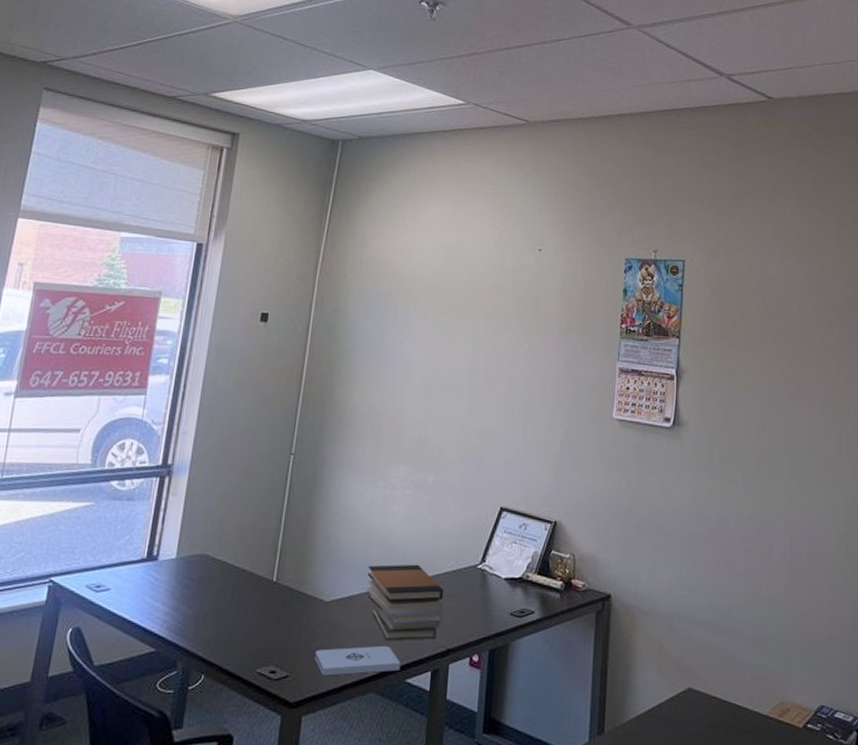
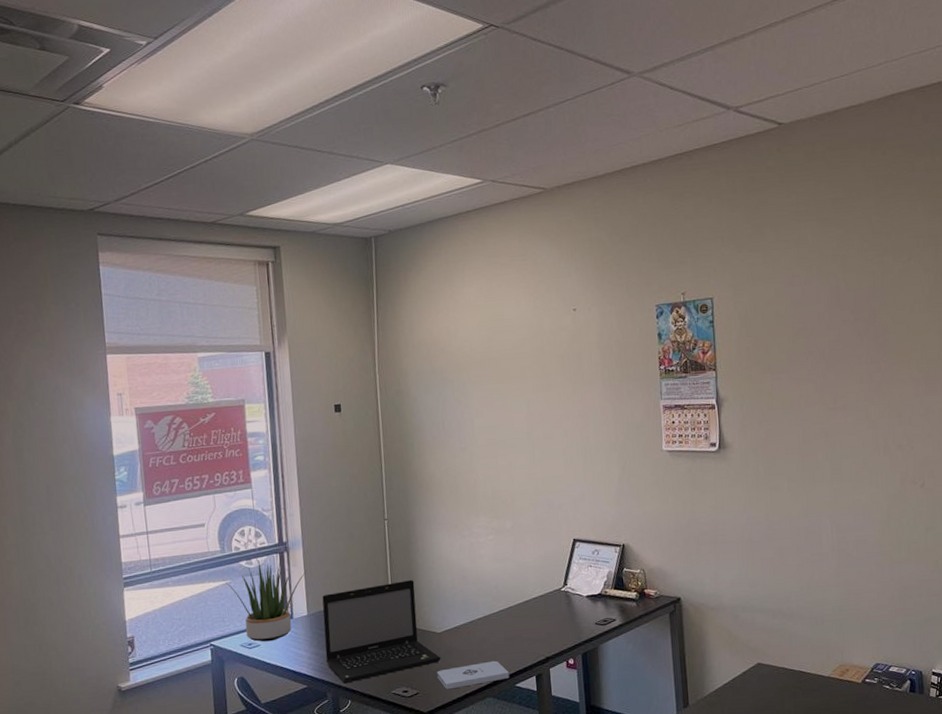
potted plant: none [85,483,189,586] -> present [223,560,308,642]
laptop: none [185,530,324,653] -> present [322,579,441,684]
book stack: present [367,564,445,641] -> none [467,594,539,657]

